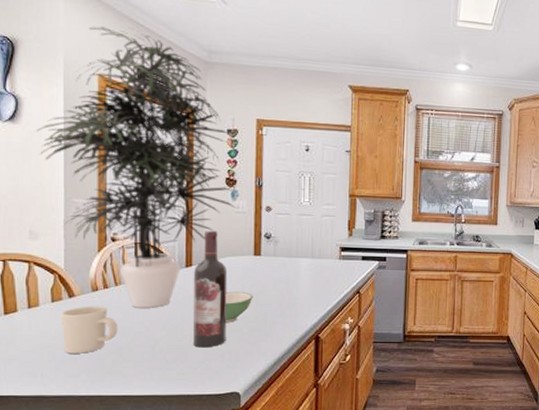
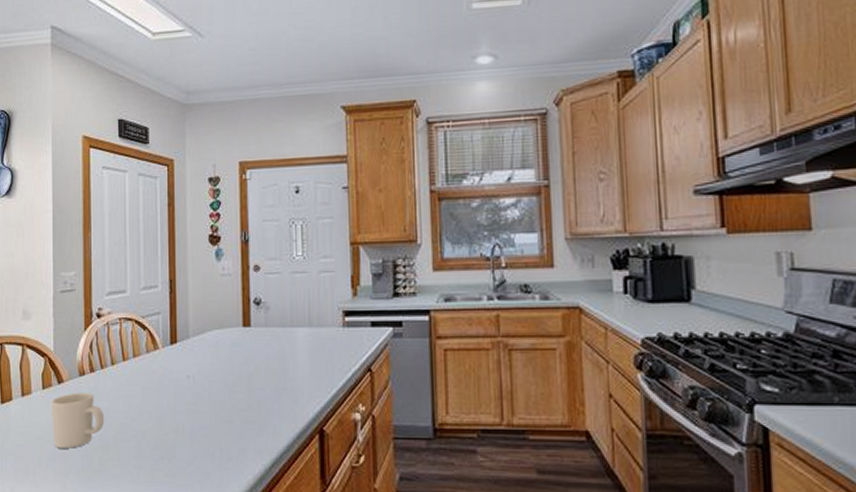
plant: present [35,26,237,308] -> none [28,81,222,394]
wine bottle: present [192,230,228,348] -> none [178,298,216,443]
bowl: present [225,291,253,323] -> none [214,372,244,412]

